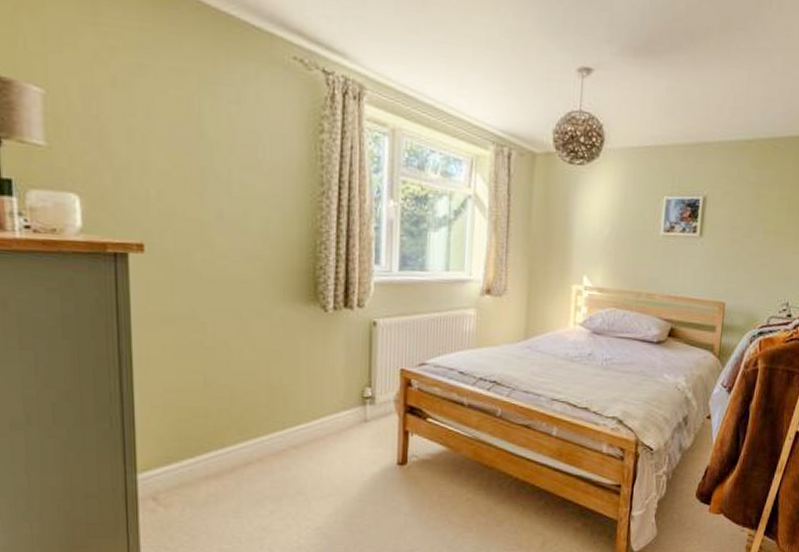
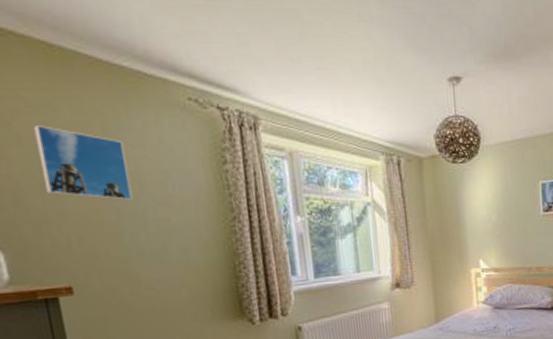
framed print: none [130,66,221,161] -> present [33,124,134,202]

